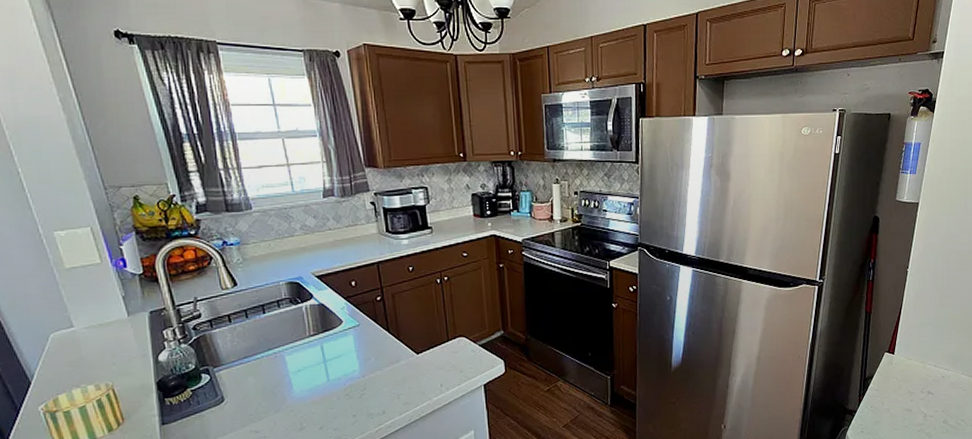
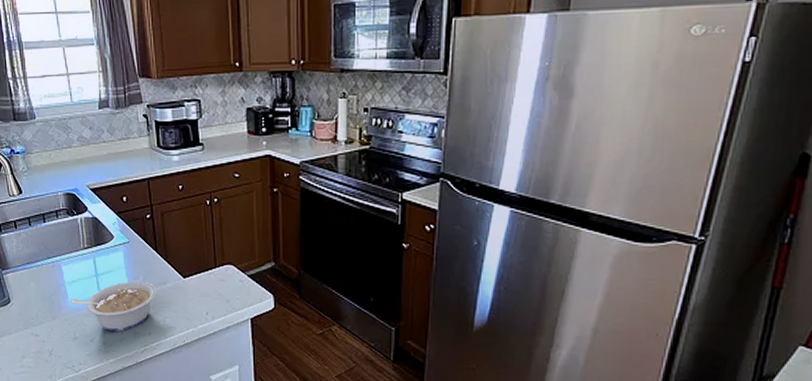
legume: none [296,362,390,416] -> present [71,280,156,332]

